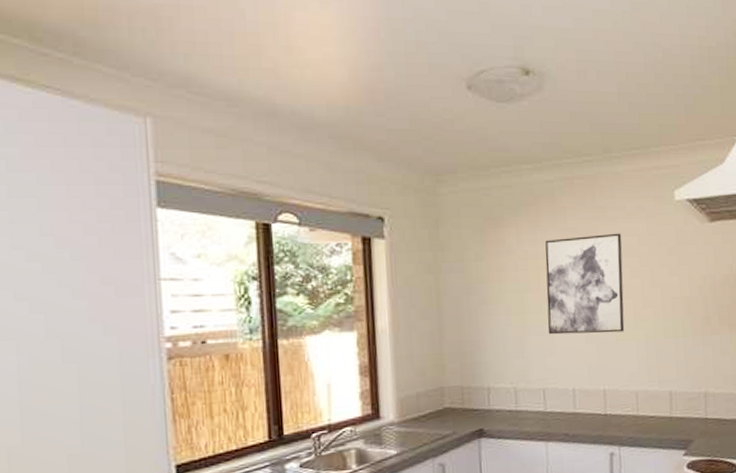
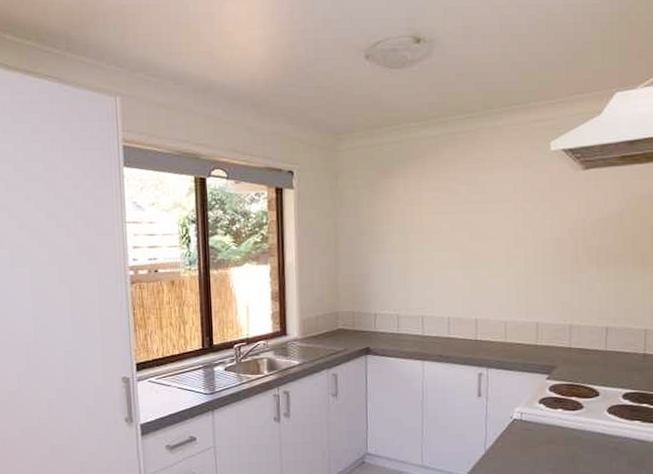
wall art: present [545,233,625,335] -> none [428,181,499,271]

